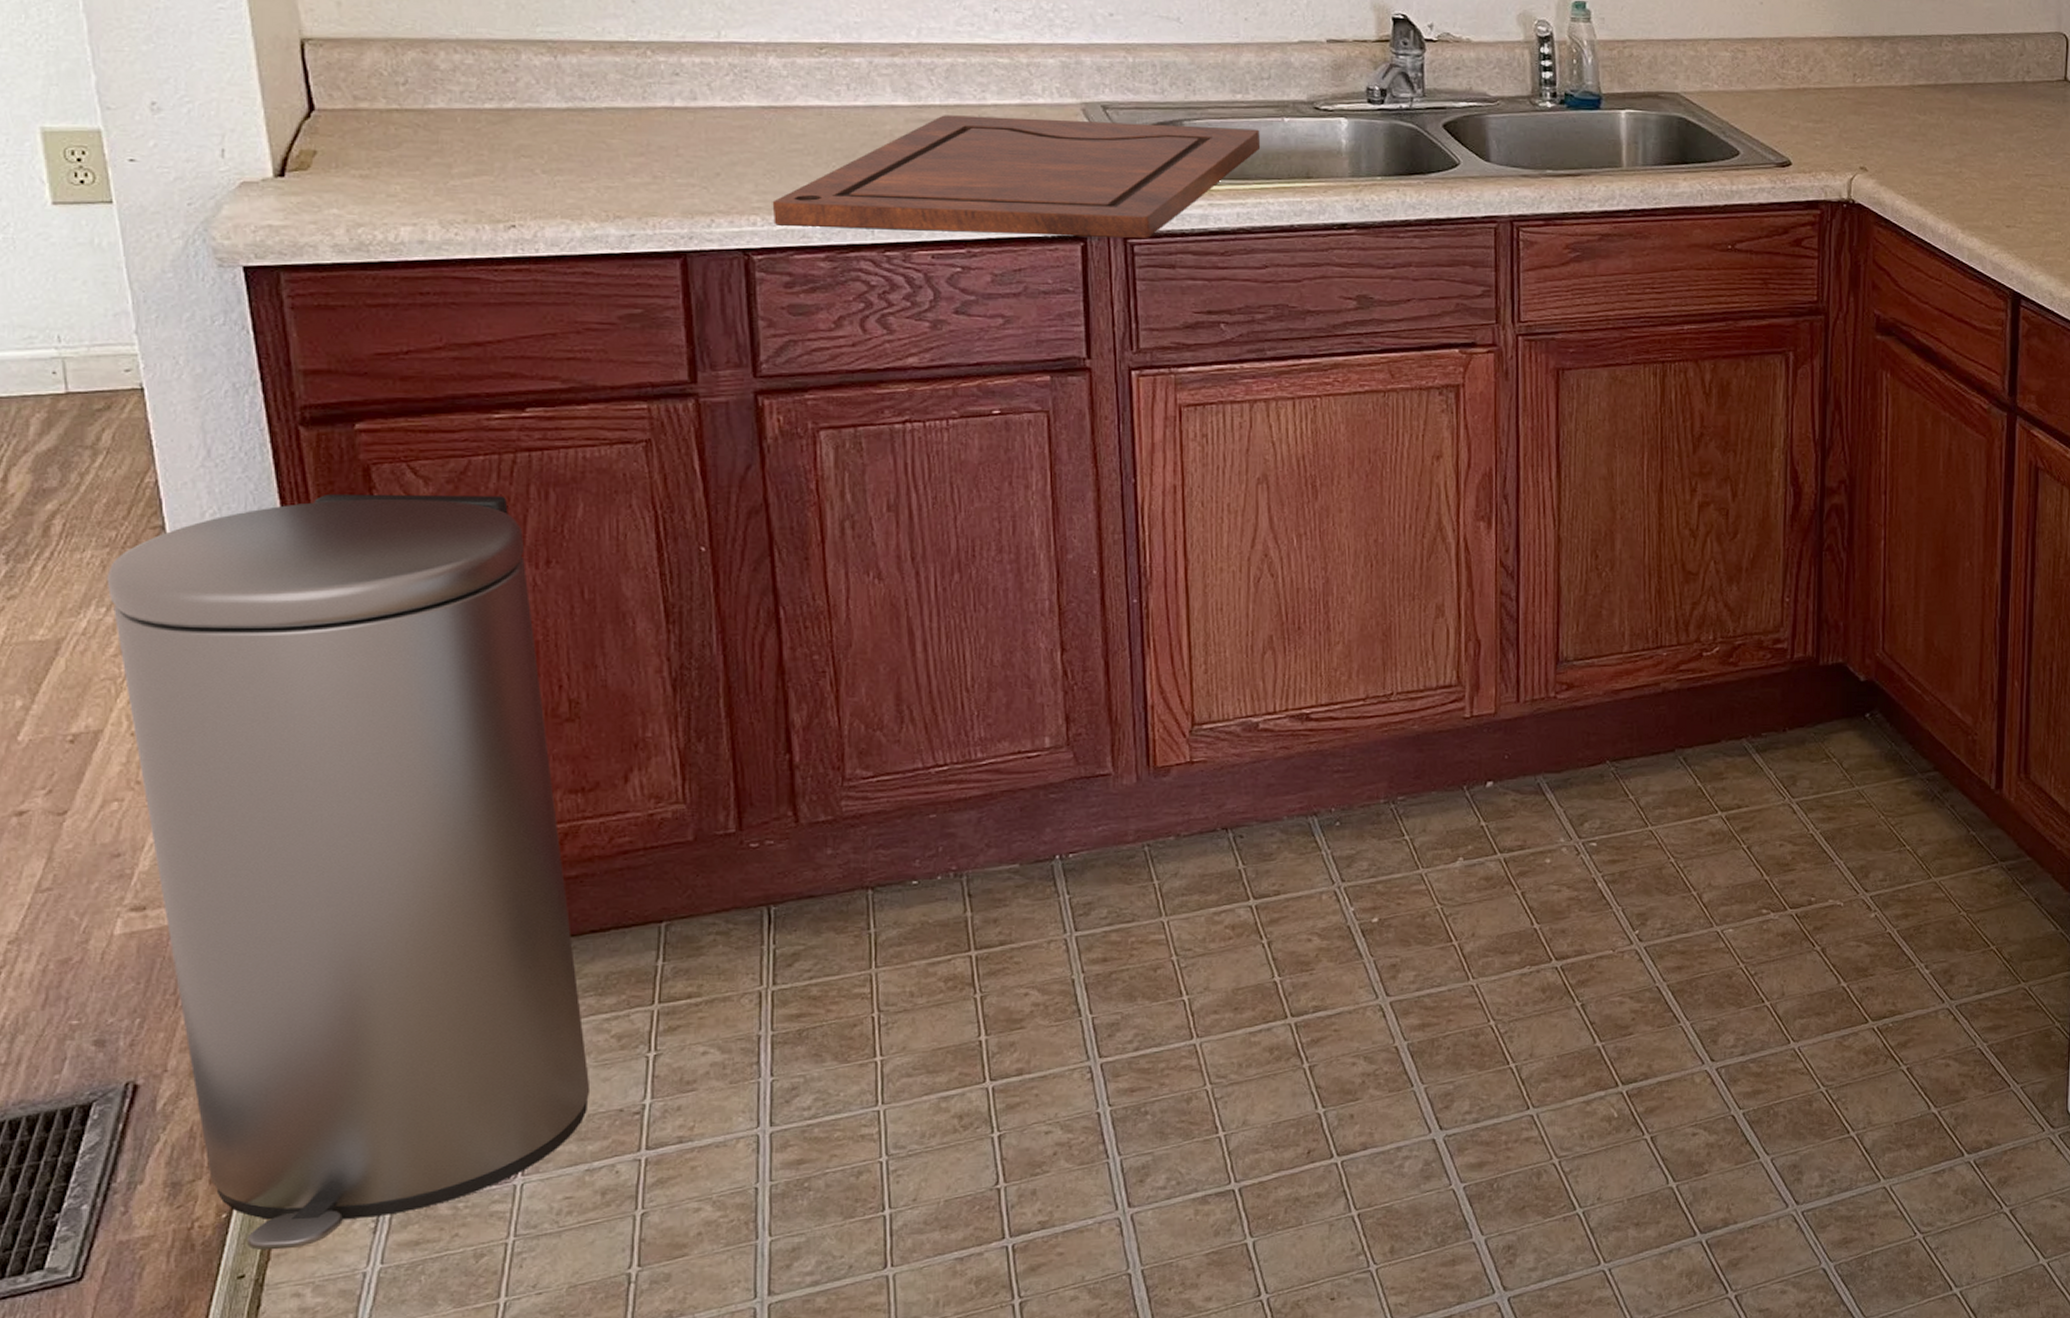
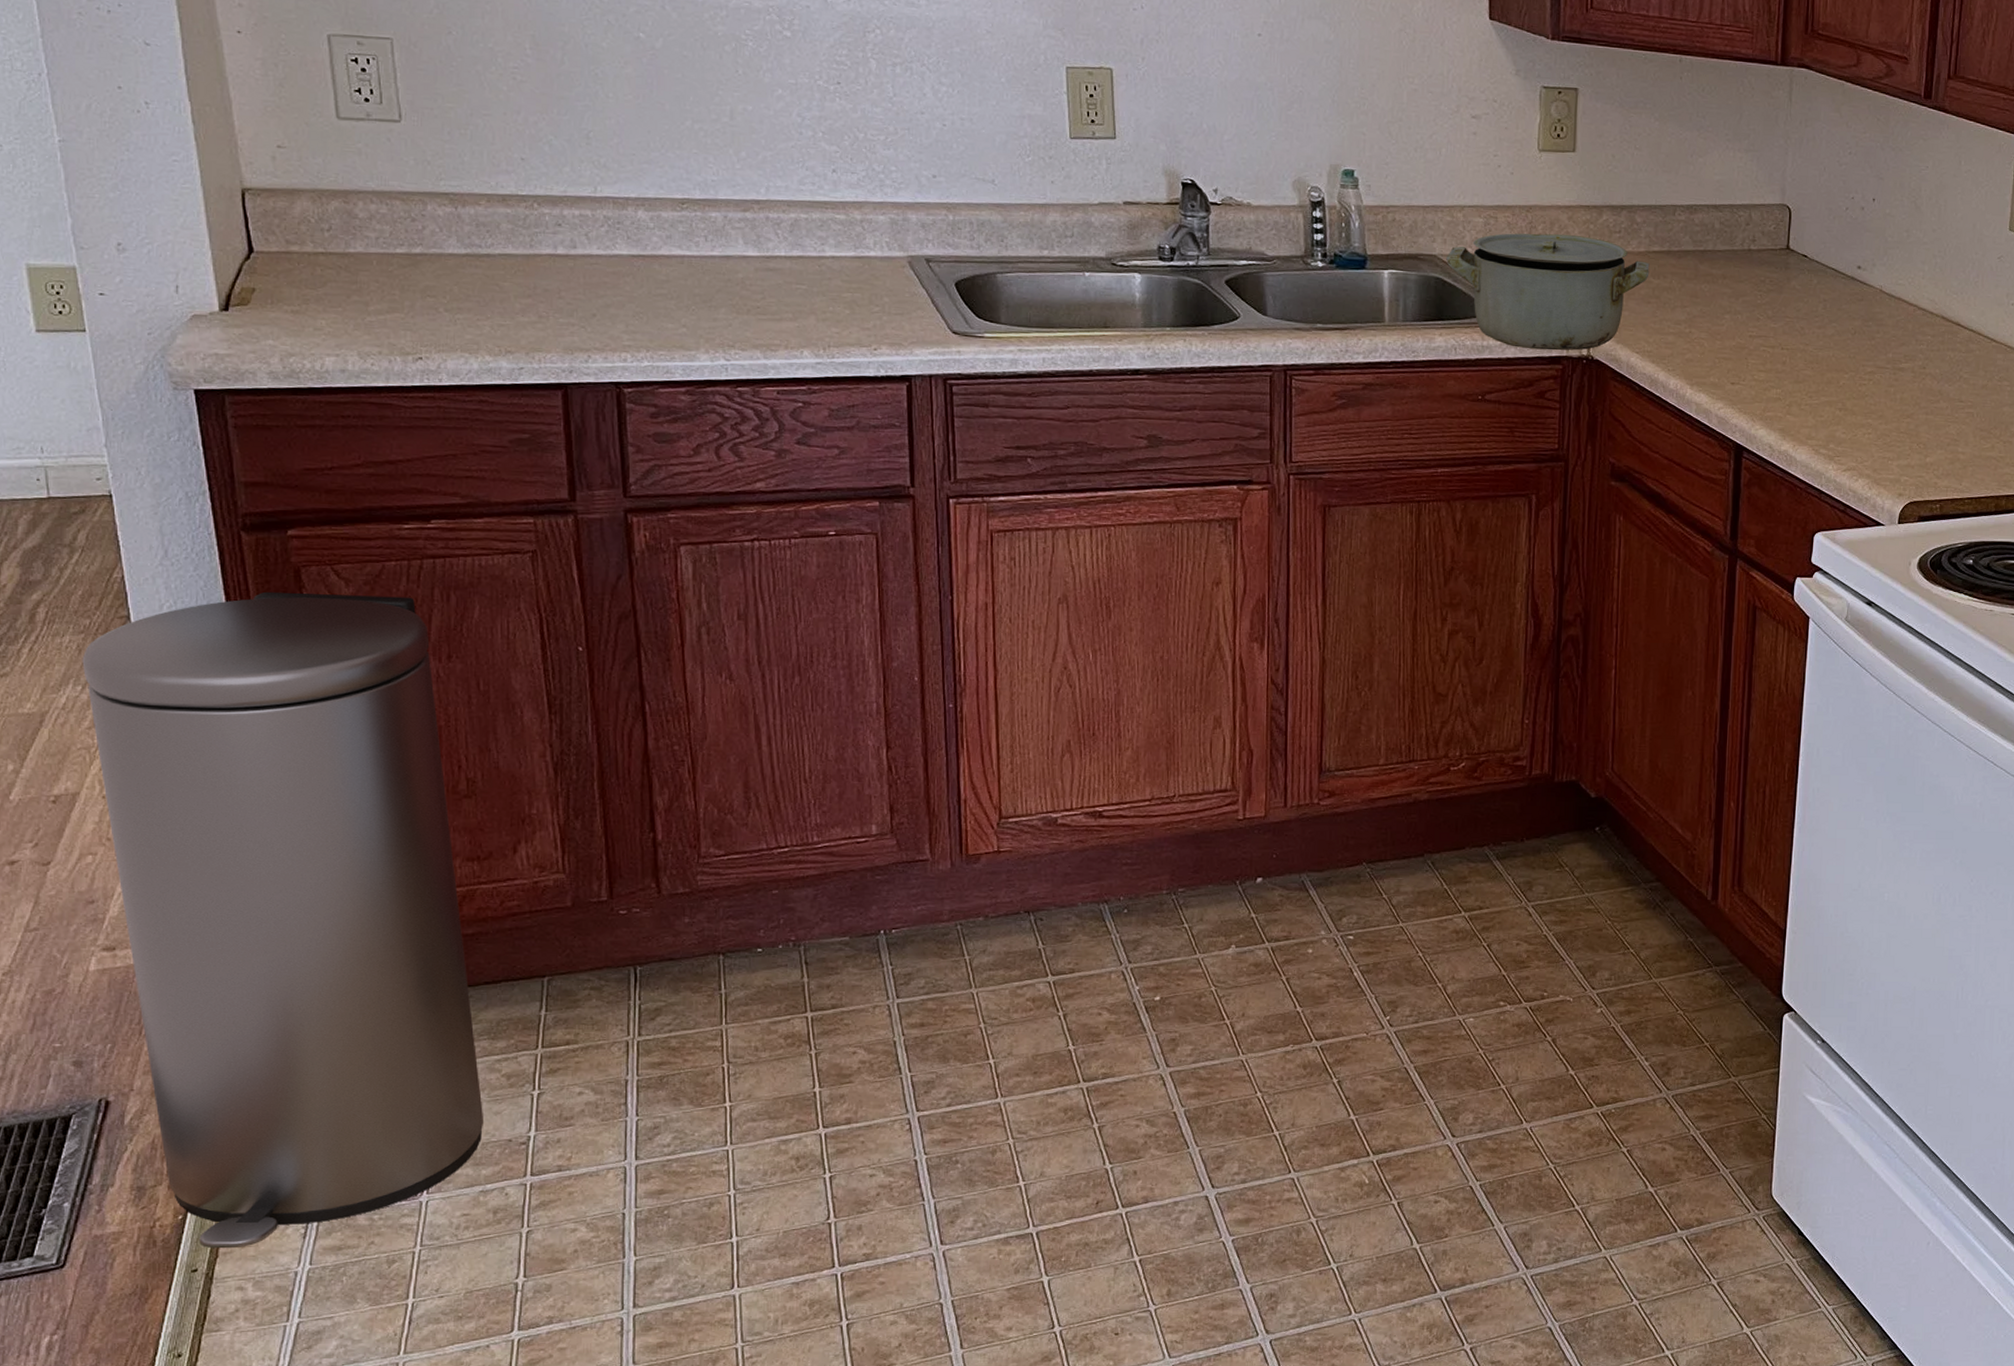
cutting board: present [772,115,1261,238] -> none [640,265,1065,379]
cooking pot: none [1690,67,1915,194] -> present [1446,233,1650,351]

